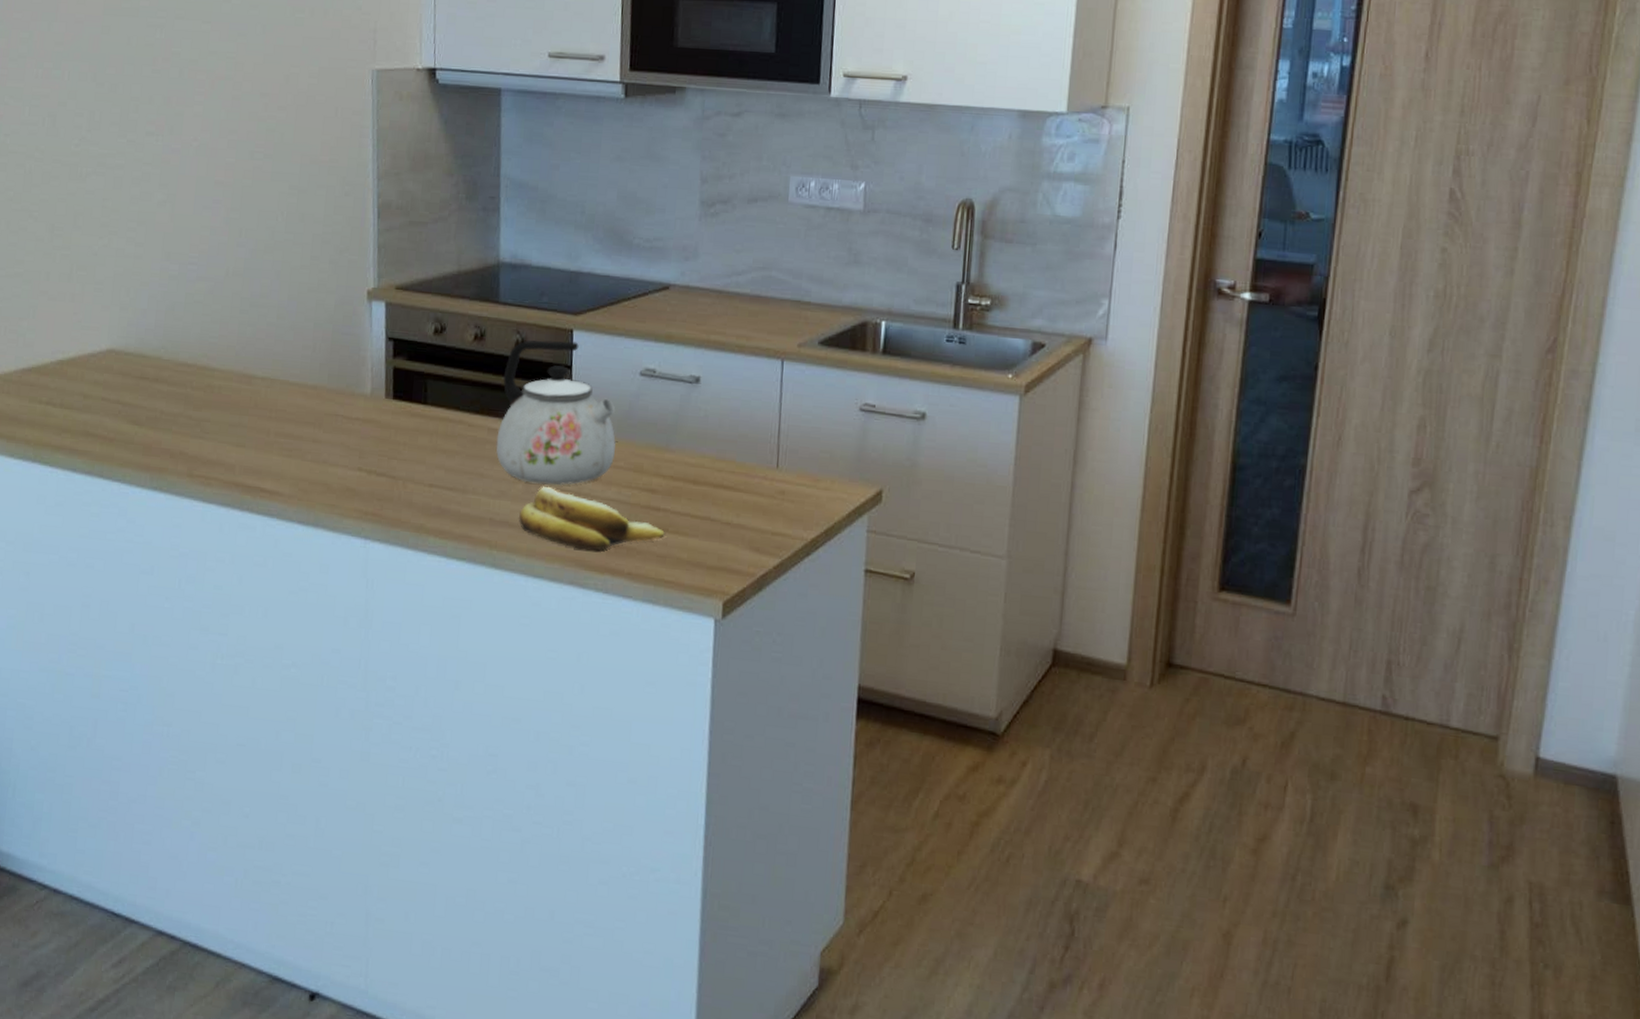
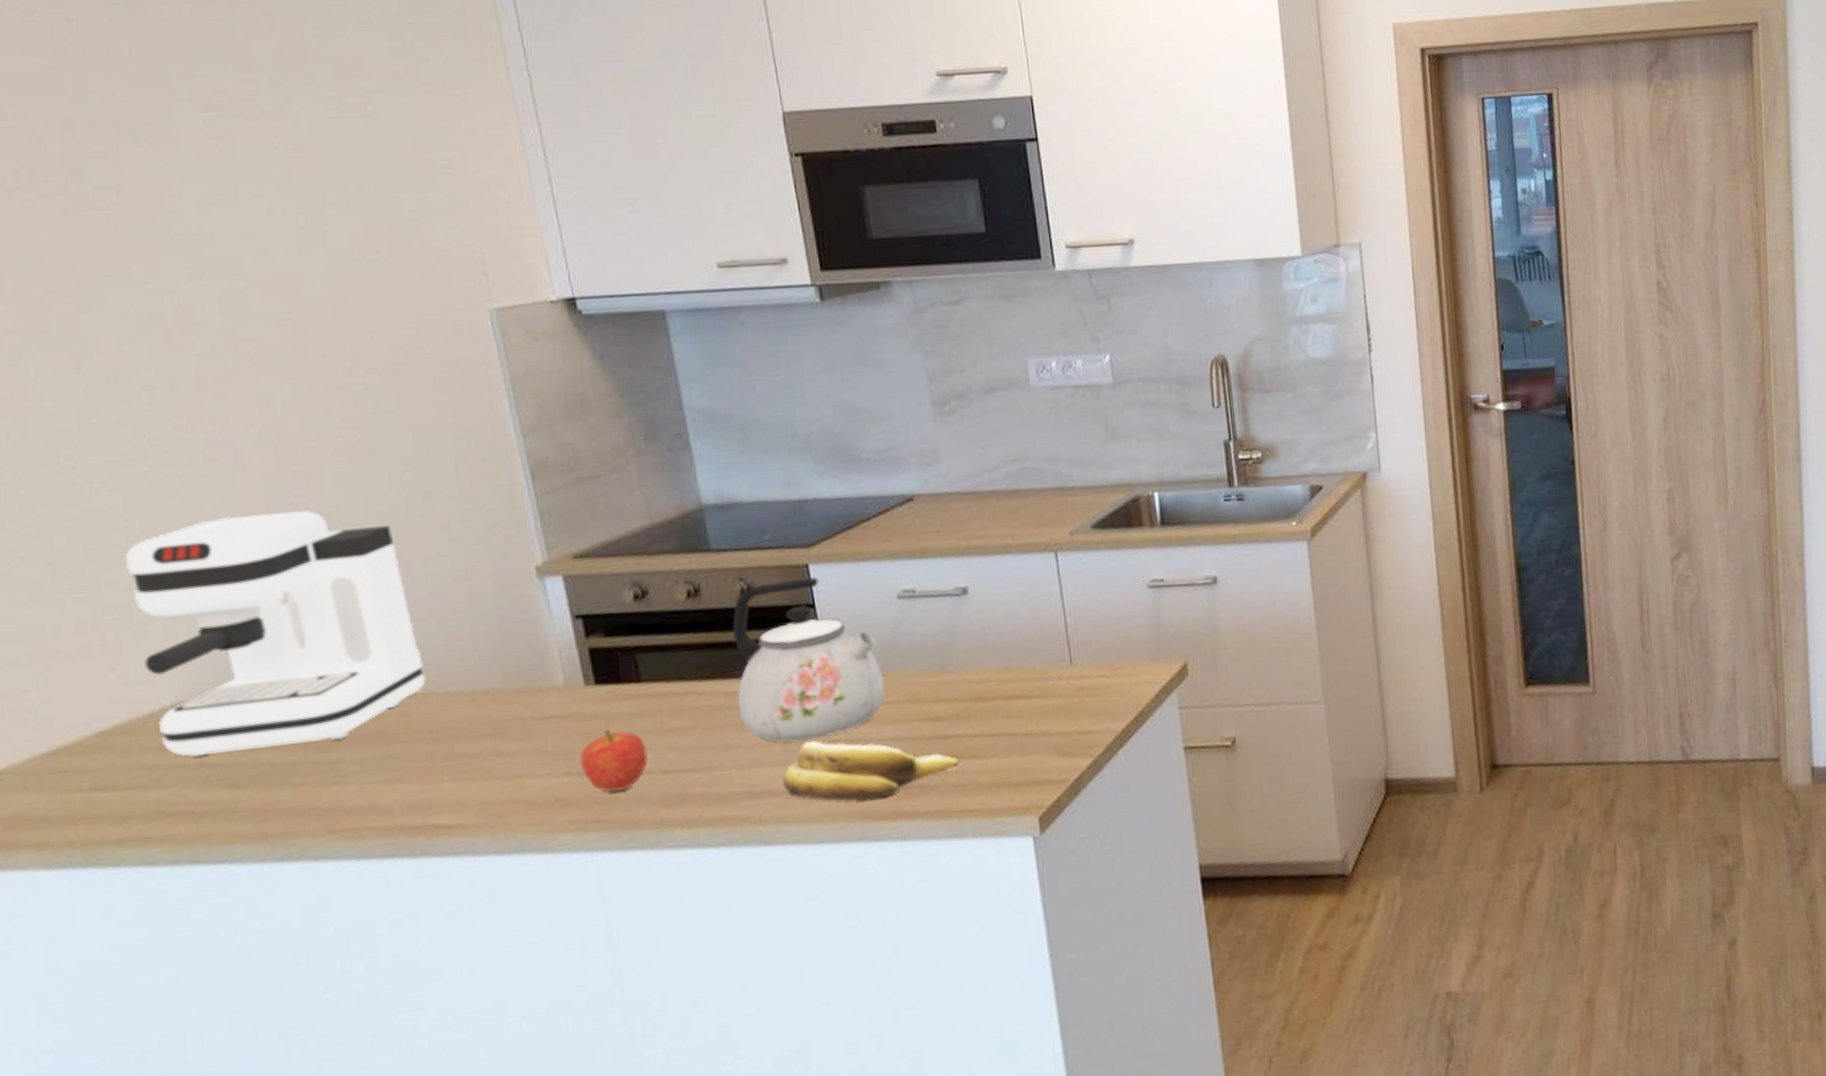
coffee maker: none [96,209,276,403] -> present [126,509,426,758]
fruit: none [370,439,421,493] -> present [579,729,648,792]

